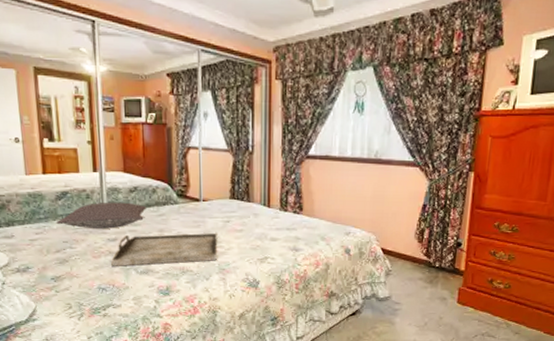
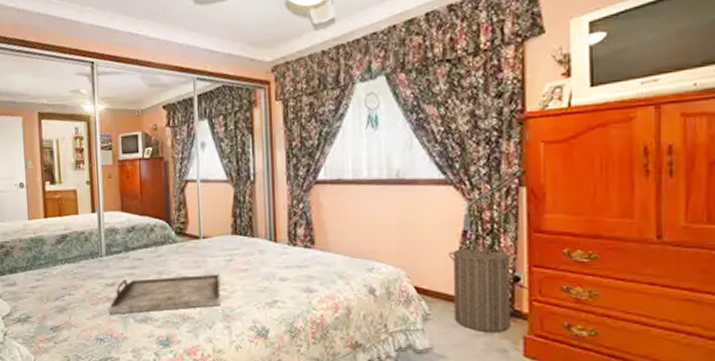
pillow: present [56,202,147,229] -> none [55,243,145,273]
laundry hamper: none [410,214,460,285] -> present [449,241,516,332]

